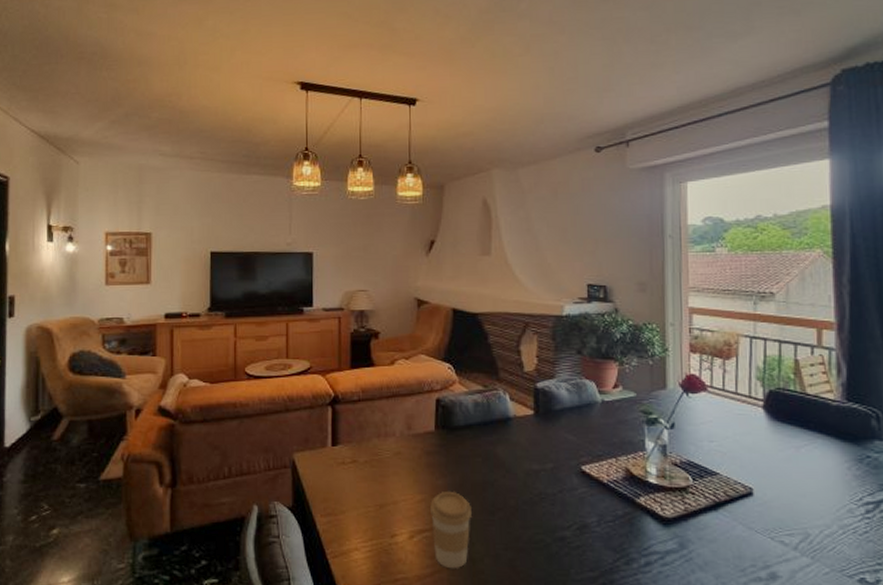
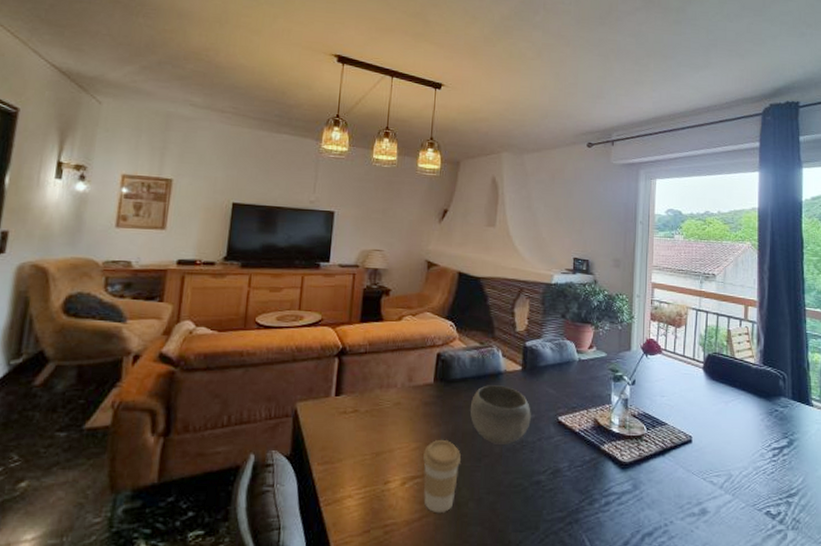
bowl: none [477,432,549,497] -> present [470,385,531,445]

